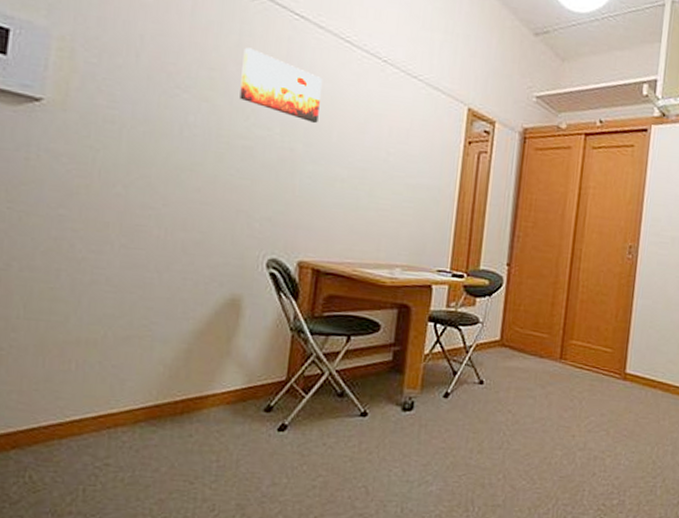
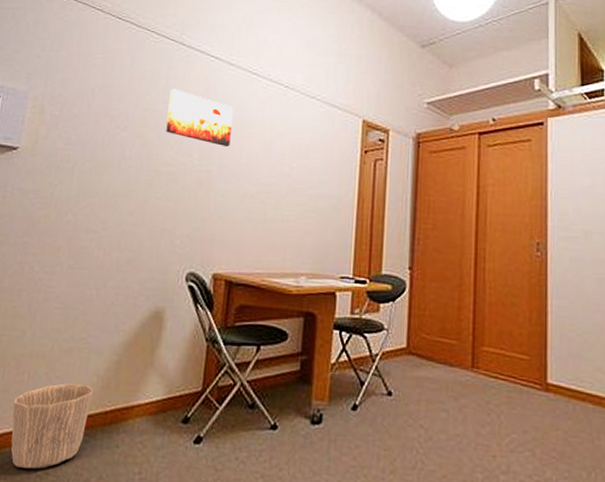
waste basket: none [59,372,160,461] -> present [11,383,94,470]

